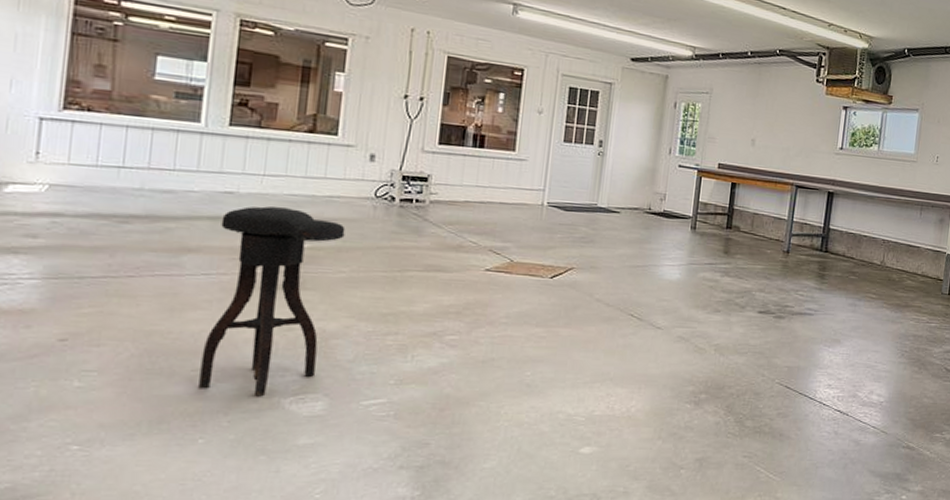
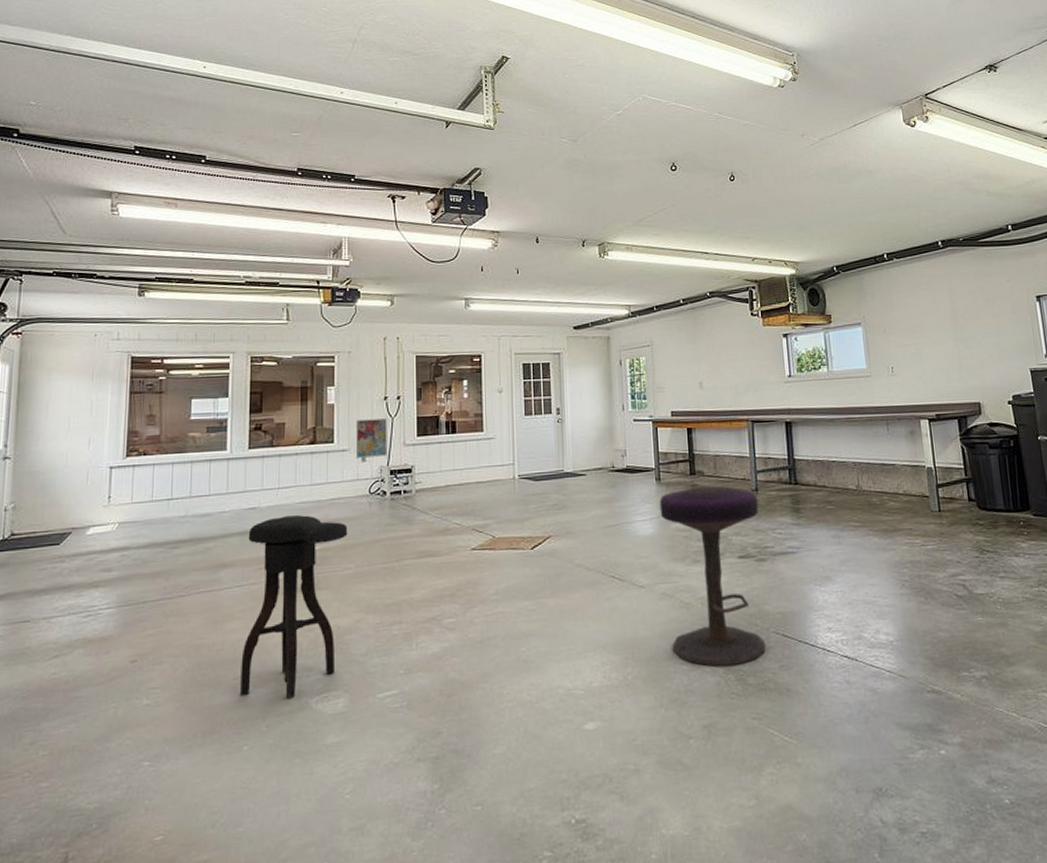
wall art: none [363,115,405,160] -> present [356,418,387,459]
stool: none [679,240,787,408] -> present [659,485,766,666]

